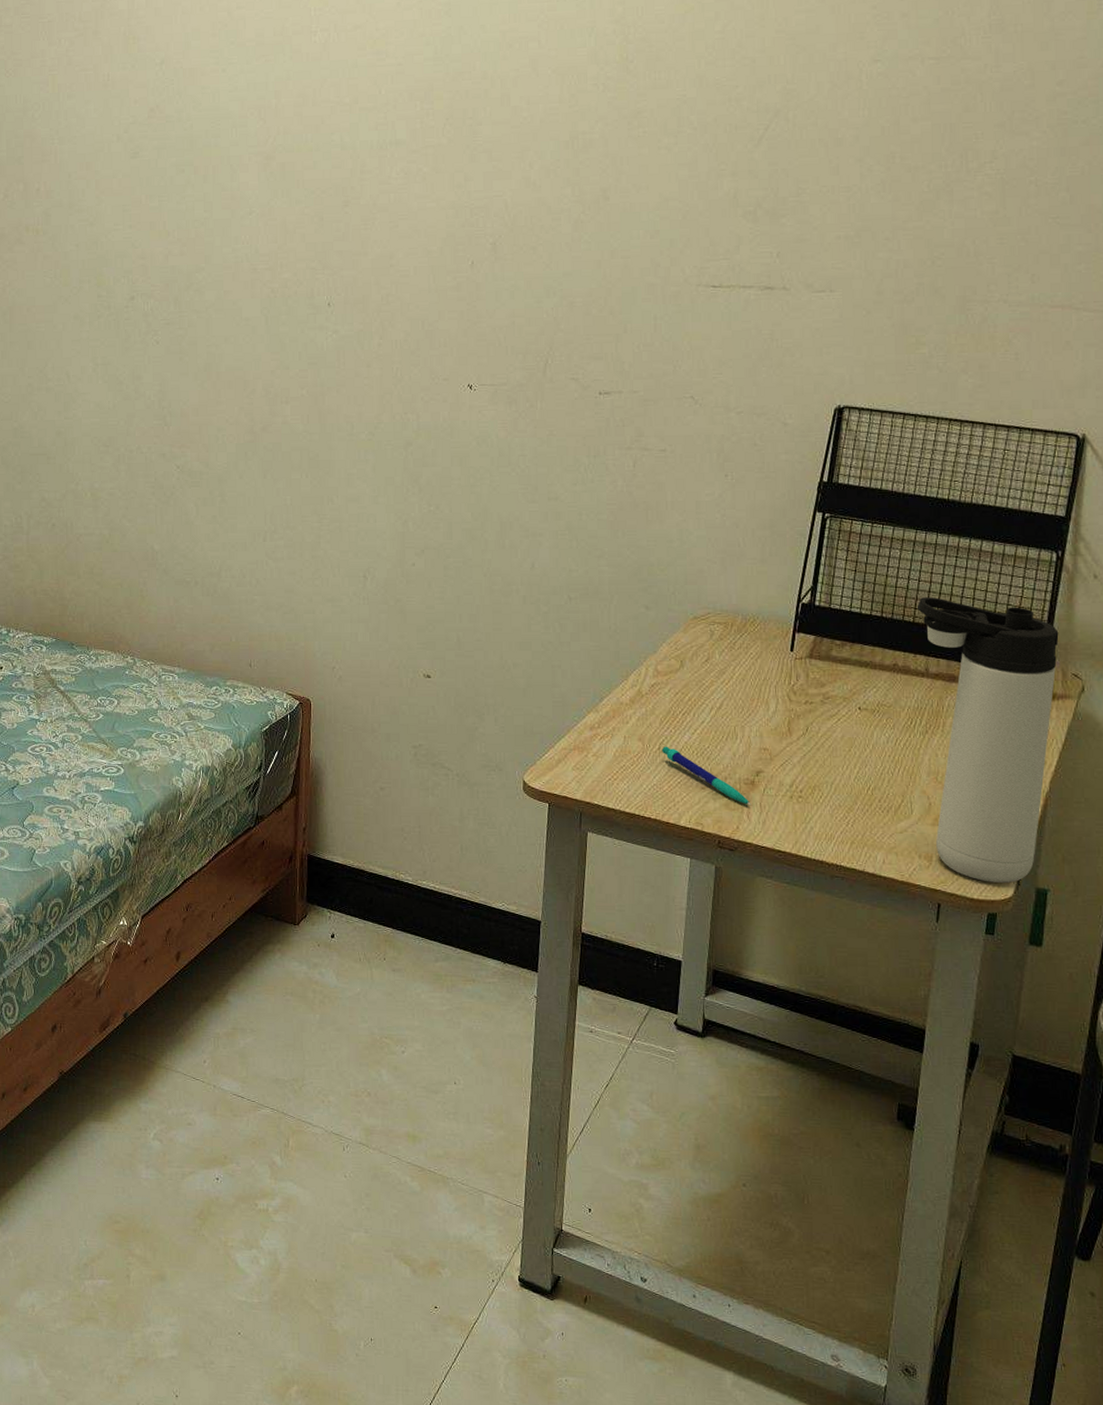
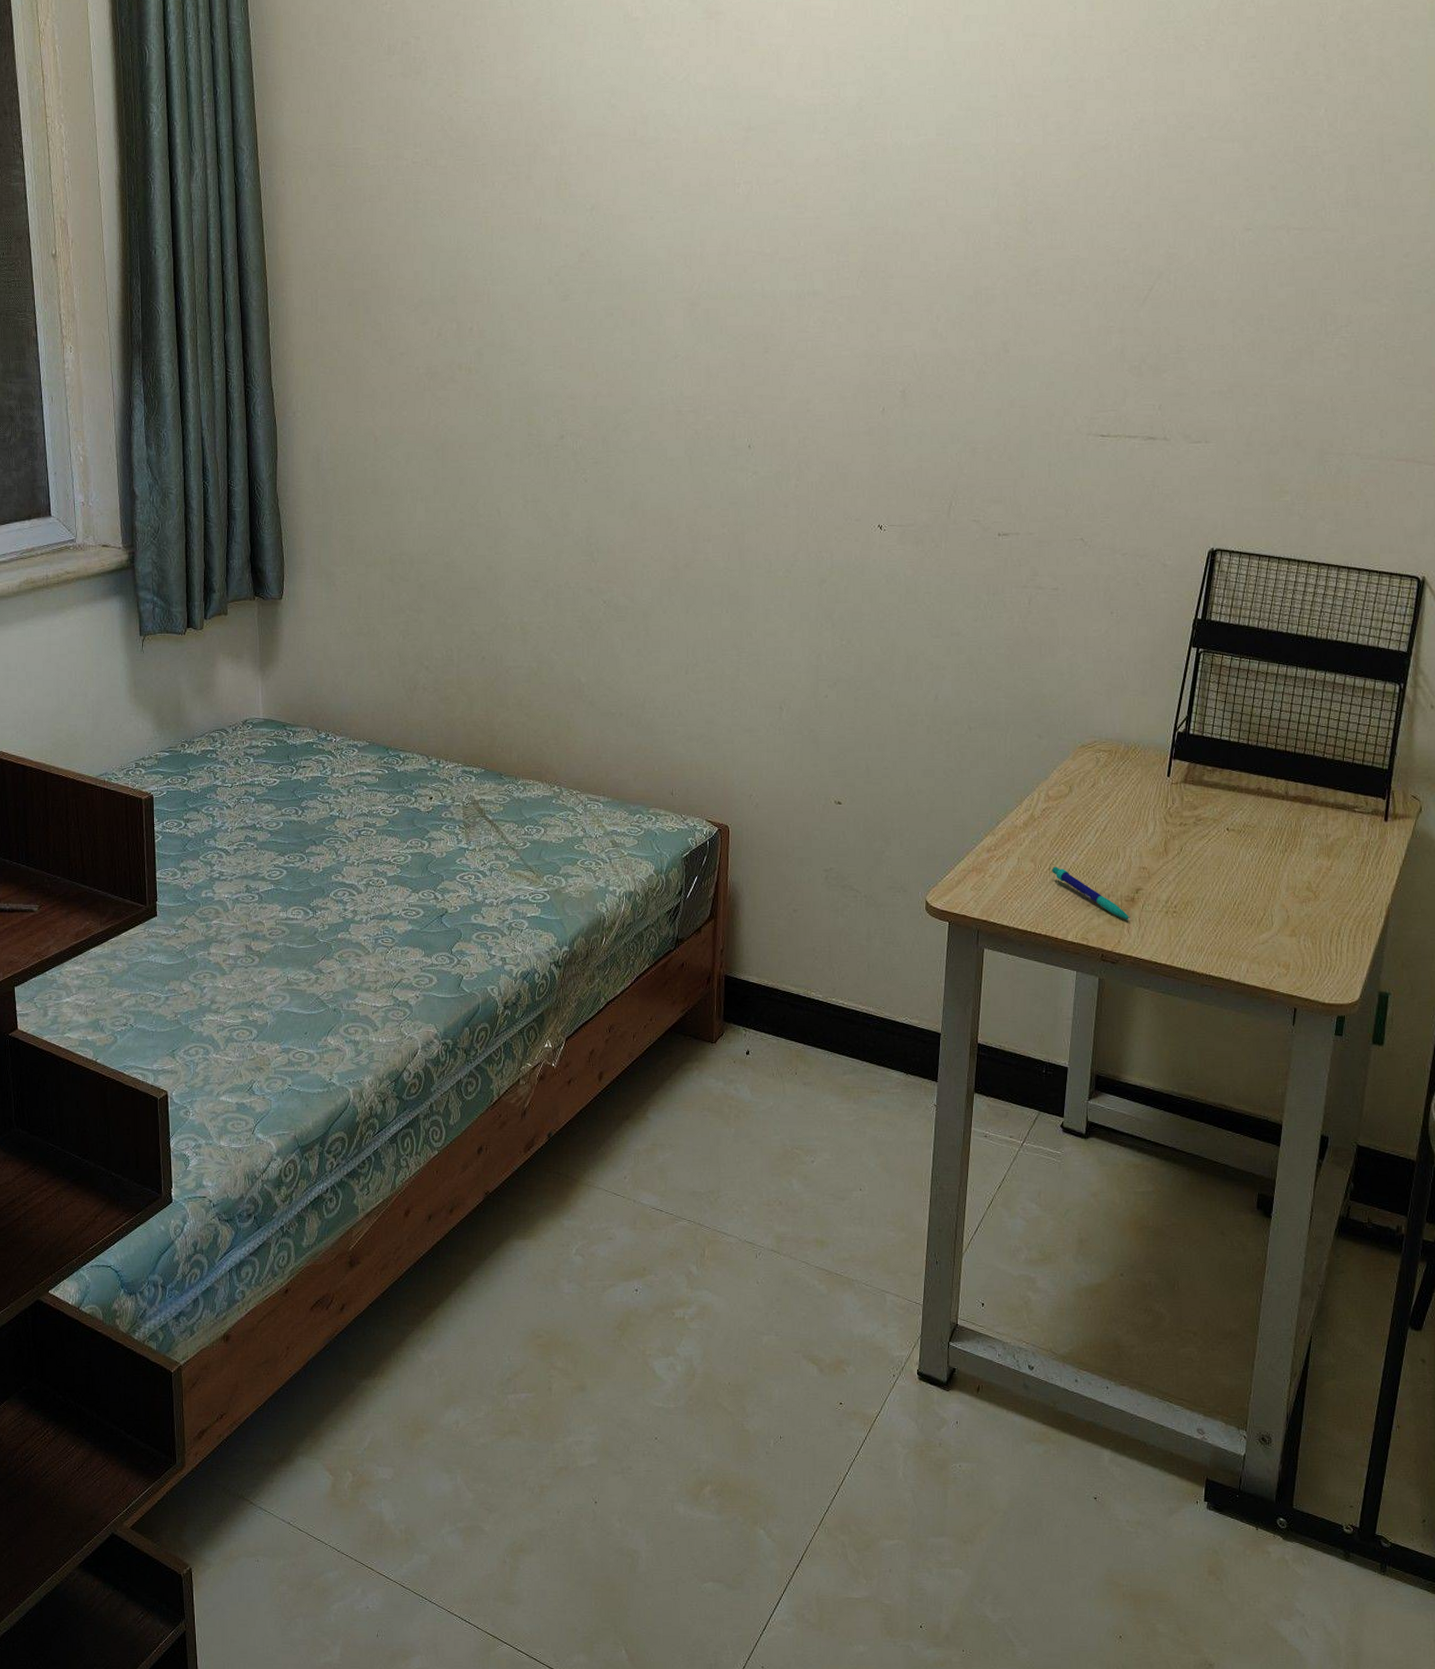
thermos bottle: present [916,597,1059,883] -> none [1278,726,1401,988]

